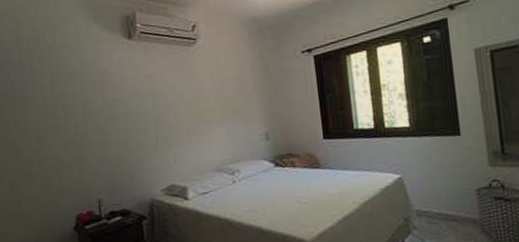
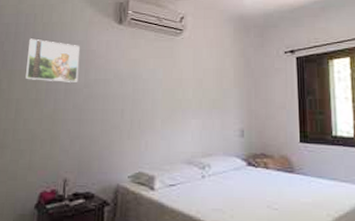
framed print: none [36,63,96,107] -> present [25,38,80,82]

